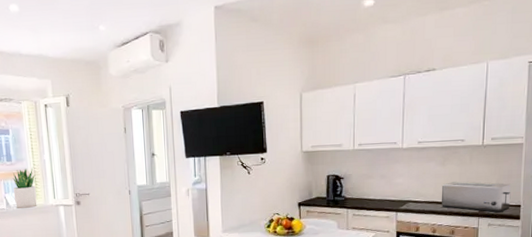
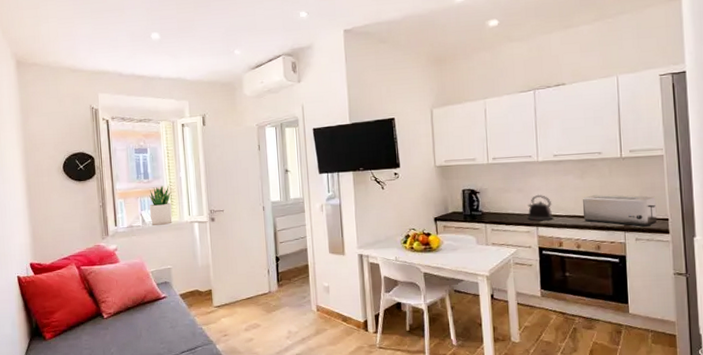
kettle: none [389,180,413,208] -> present [528,194,553,222]

